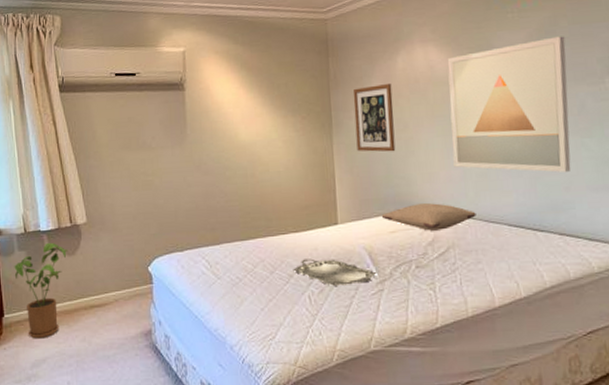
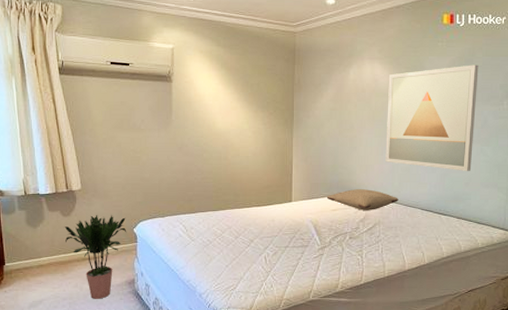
house plant: present [14,242,68,339] -> none [15,204,64,284]
potted plant: none [69,252,141,356] -> present [64,215,127,299]
serving tray: present [293,258,377,286] -> none [254,228,319,250]
wall art: present [353,83,396,152] -> none [312,90,343,147]

